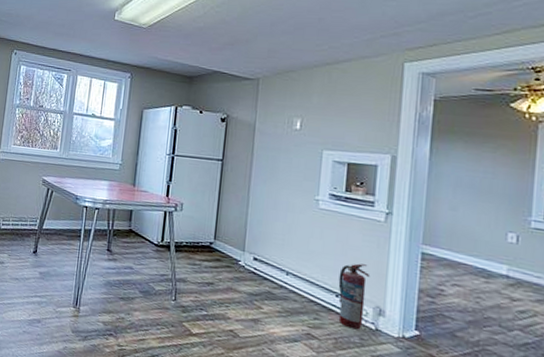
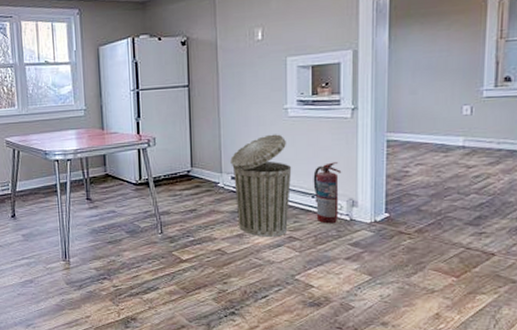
trash can: none [254,222,318,331] -> present [230,134,292,237]

